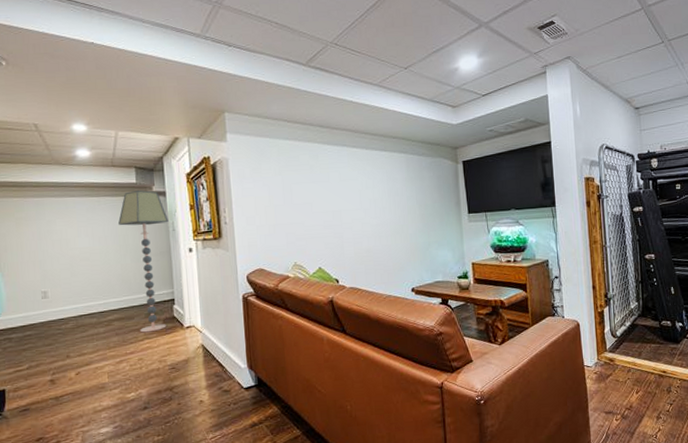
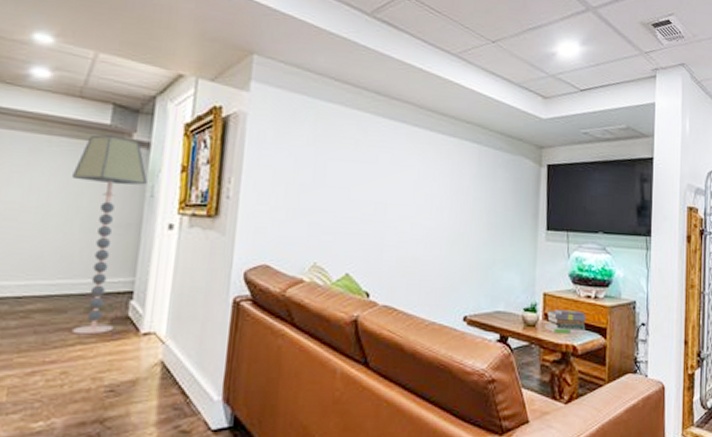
books: none [475,273,510,293] -> present [544,310,586,335]

